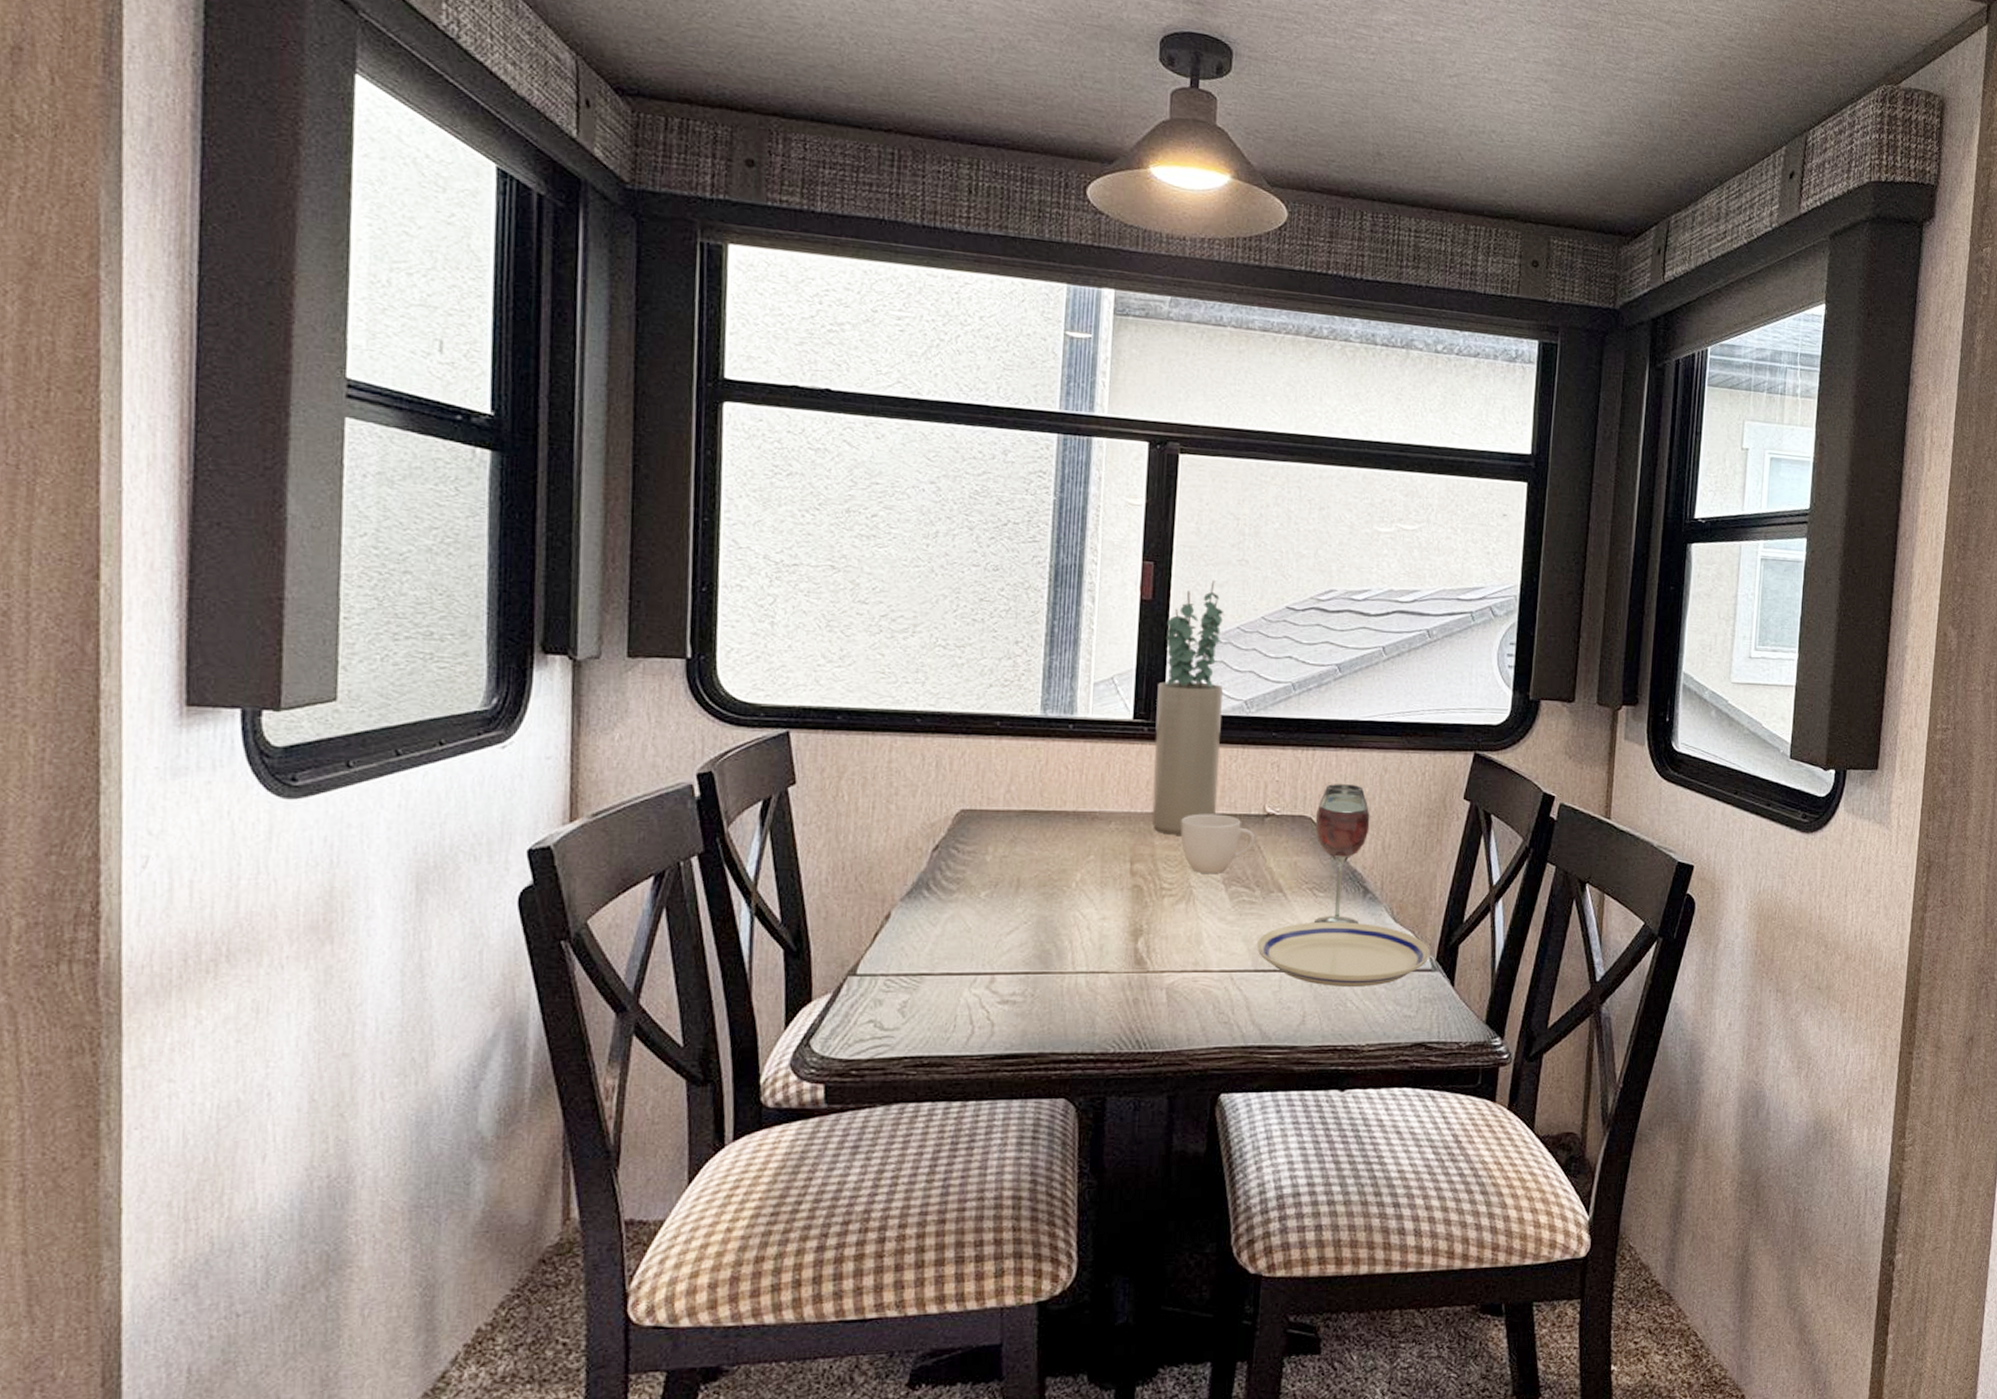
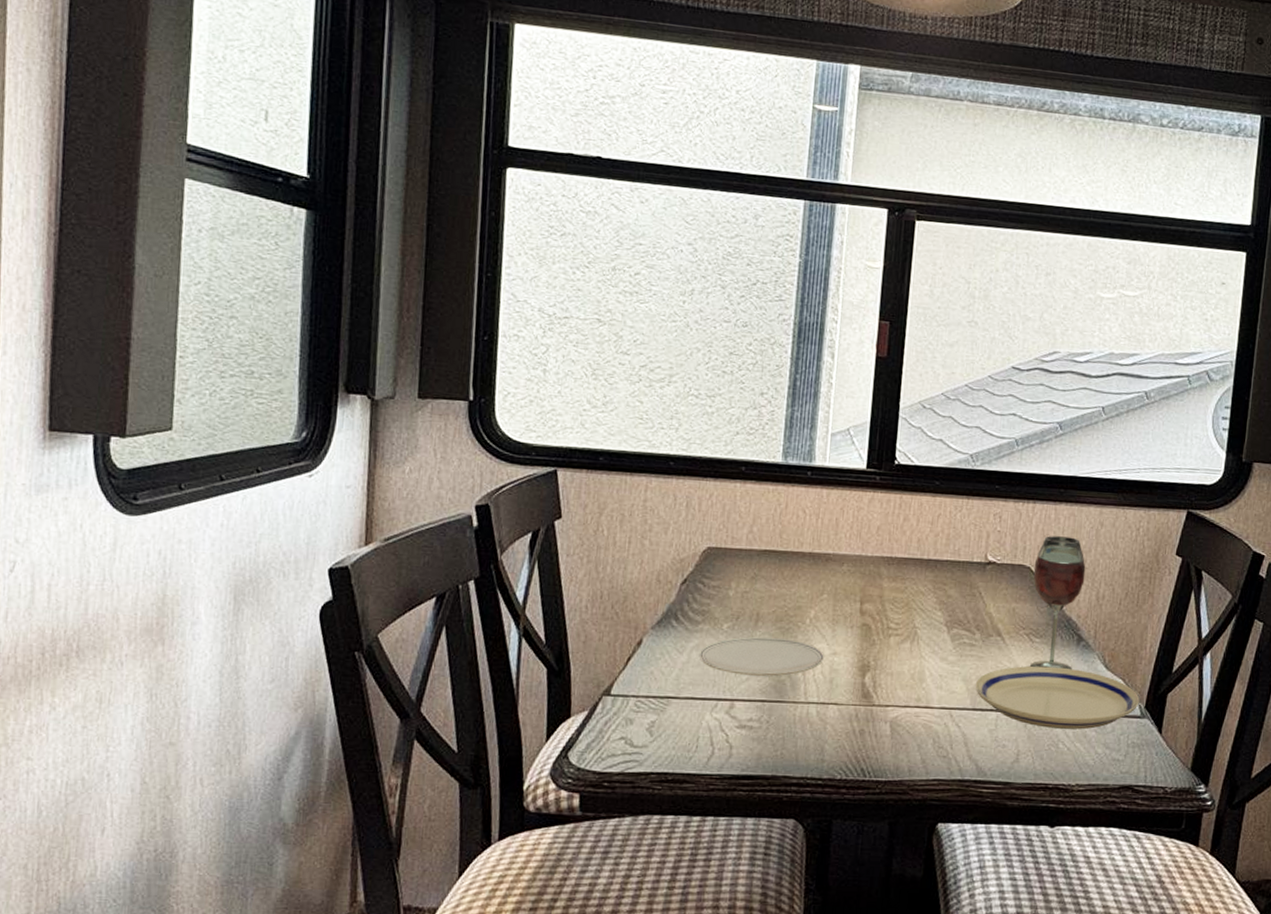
plate: none [954,905,1092,946] -> present [698,637,824,677]
vase: present [1151,580,1224,835] -> none [880,340,954,579]
cup: present [1180,813,1256,873] -> none [907,559,977,616]

